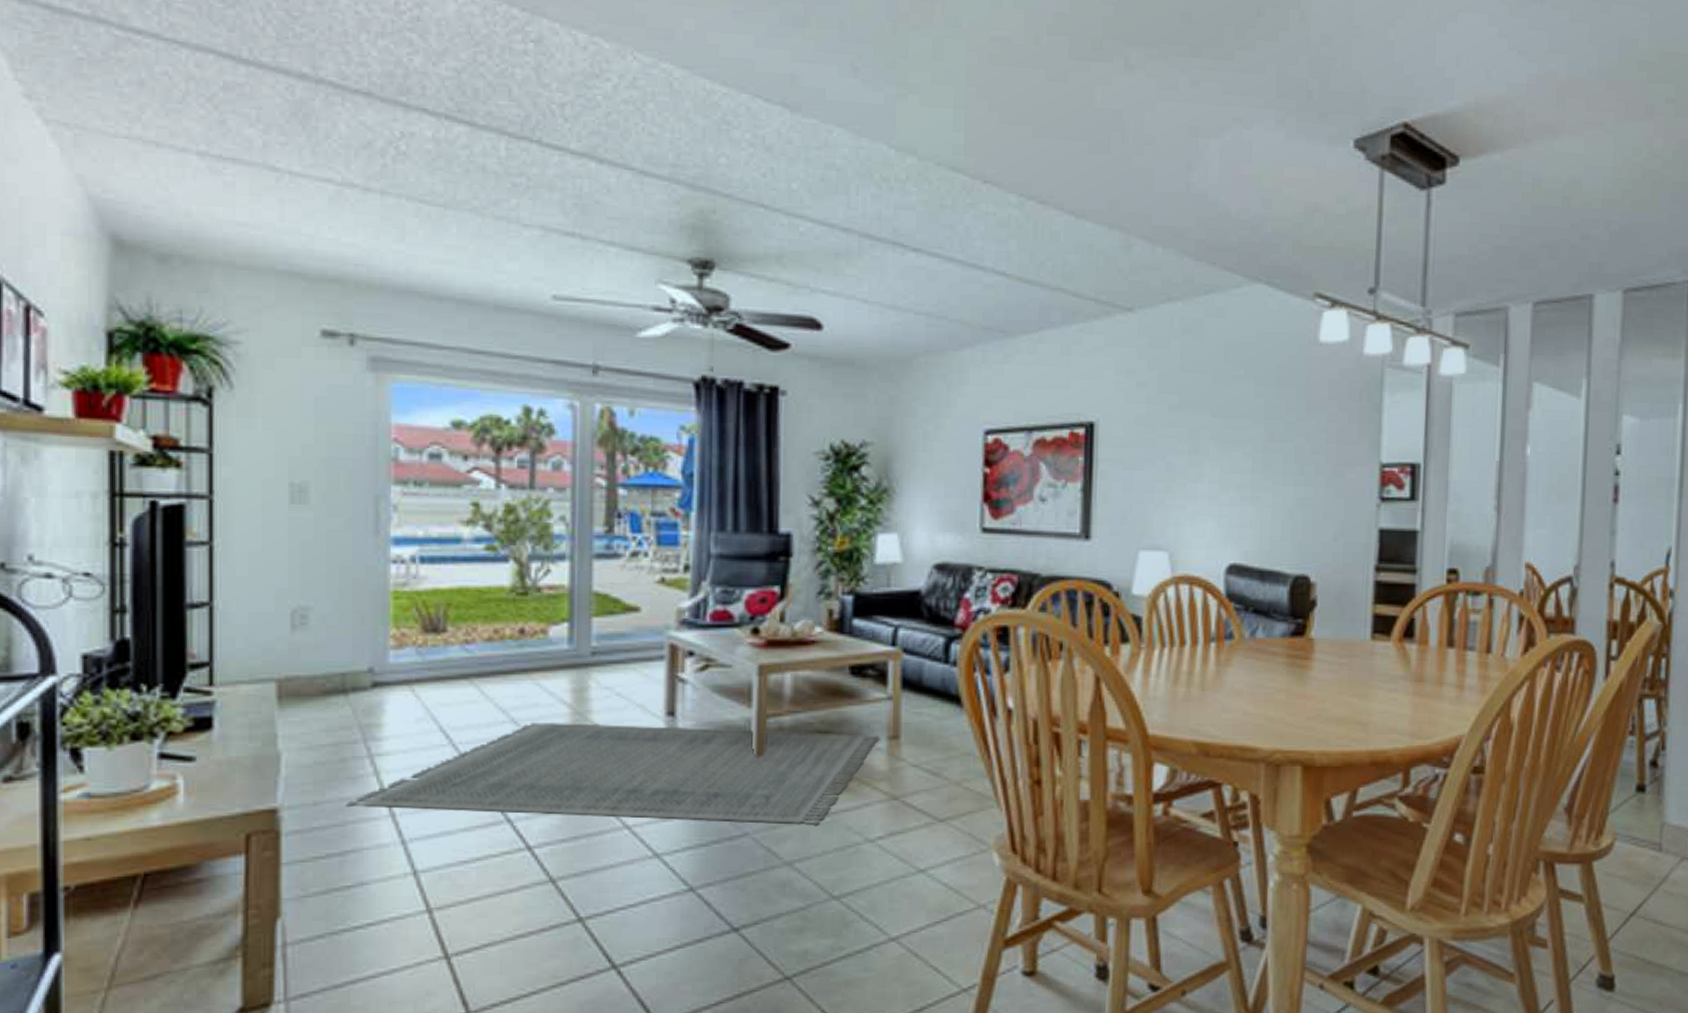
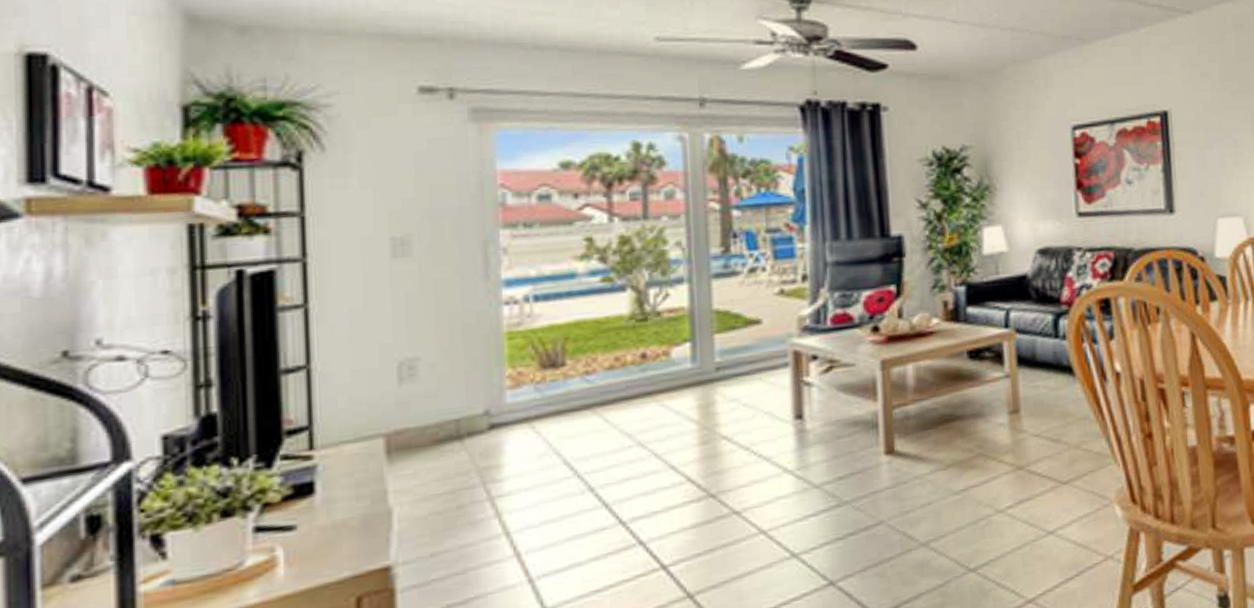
rug: present [346,721,881,826] -> none [467,411,1003,553]

